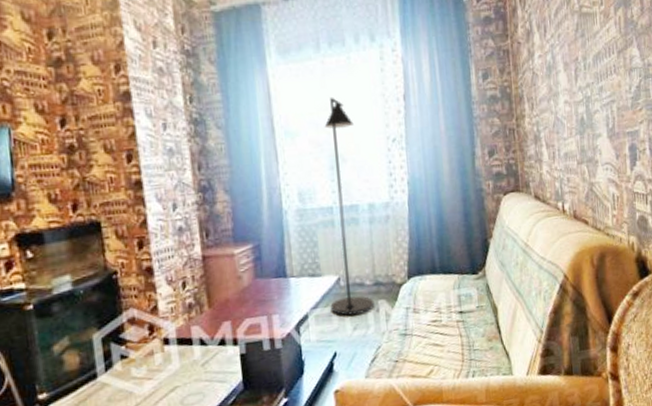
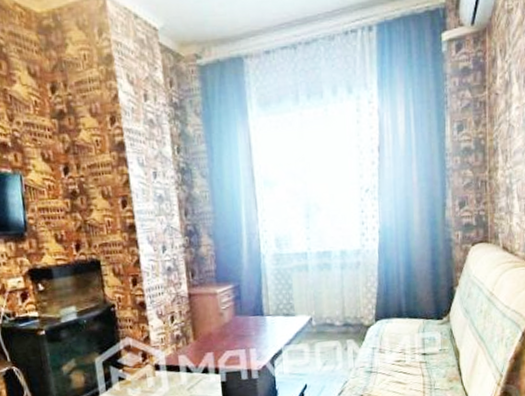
floor lamp: present [324,98,375,316] -> none [301,149,343,353]

